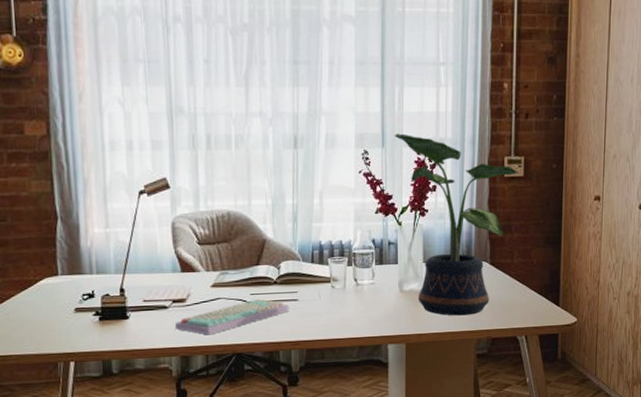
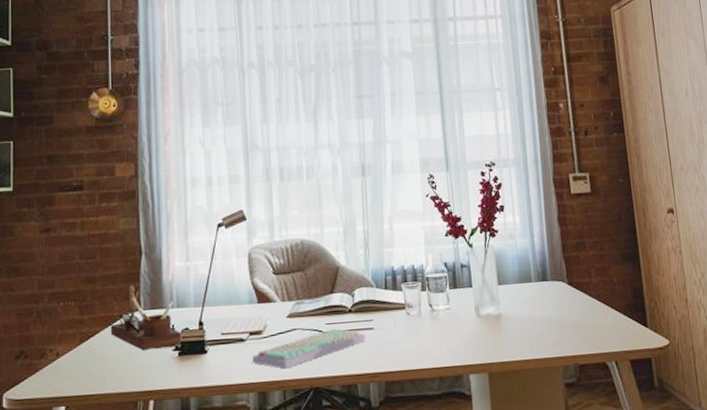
desk organizer: none [26,251,103,314] -> present [110,286,182,350]
potted plant: present [394,133,519,316] -> none [457,156,586,341]

